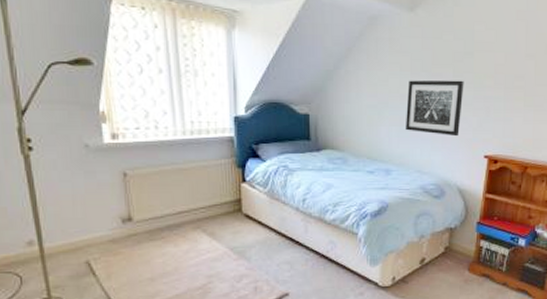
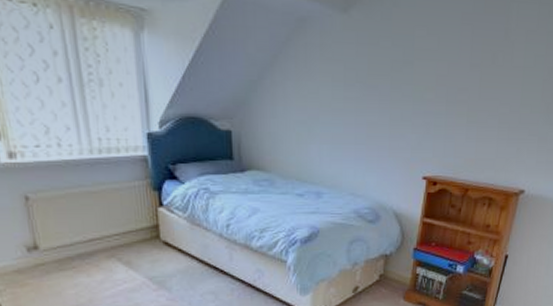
wall art: present [406,80,464,137] -> none [338,92,403,156]

